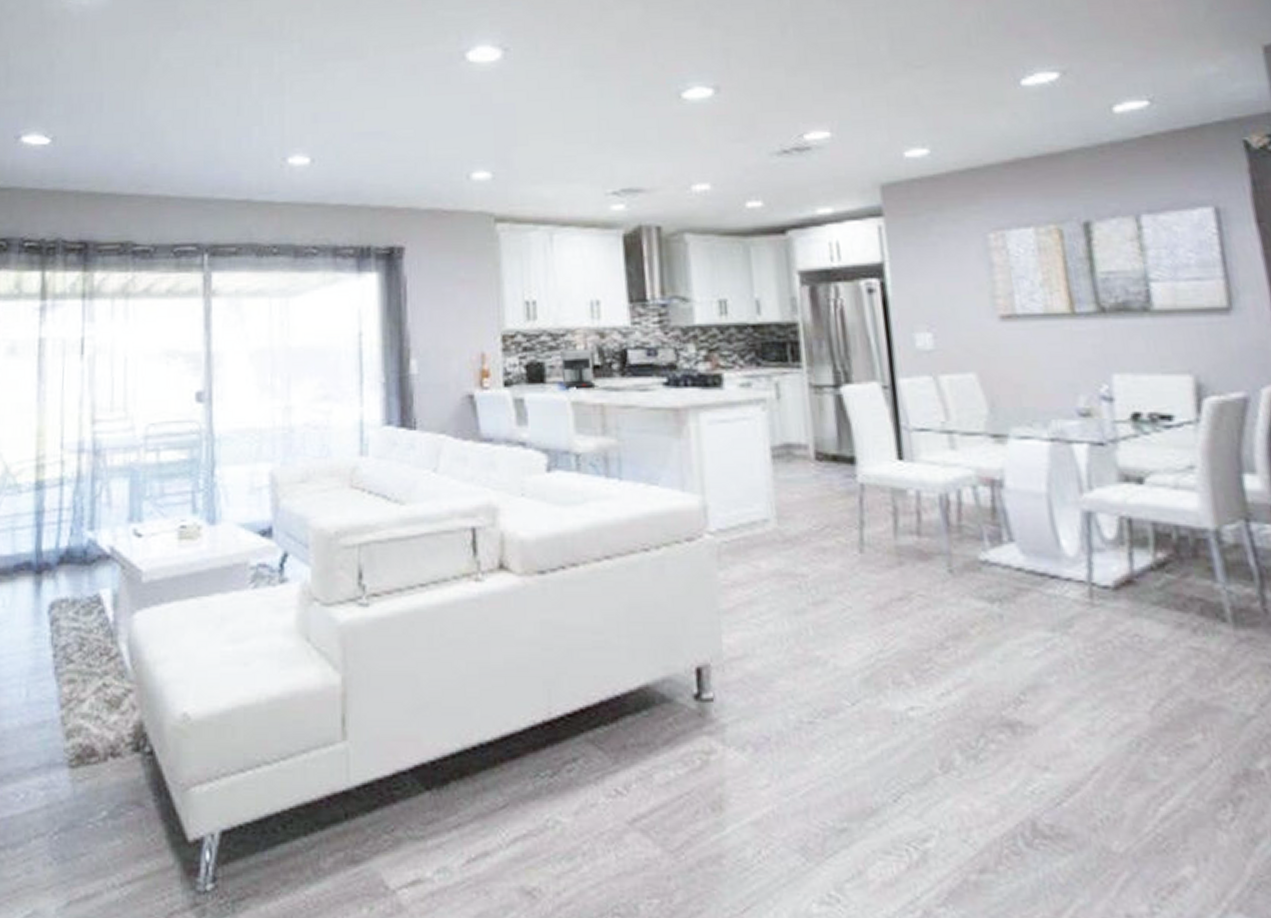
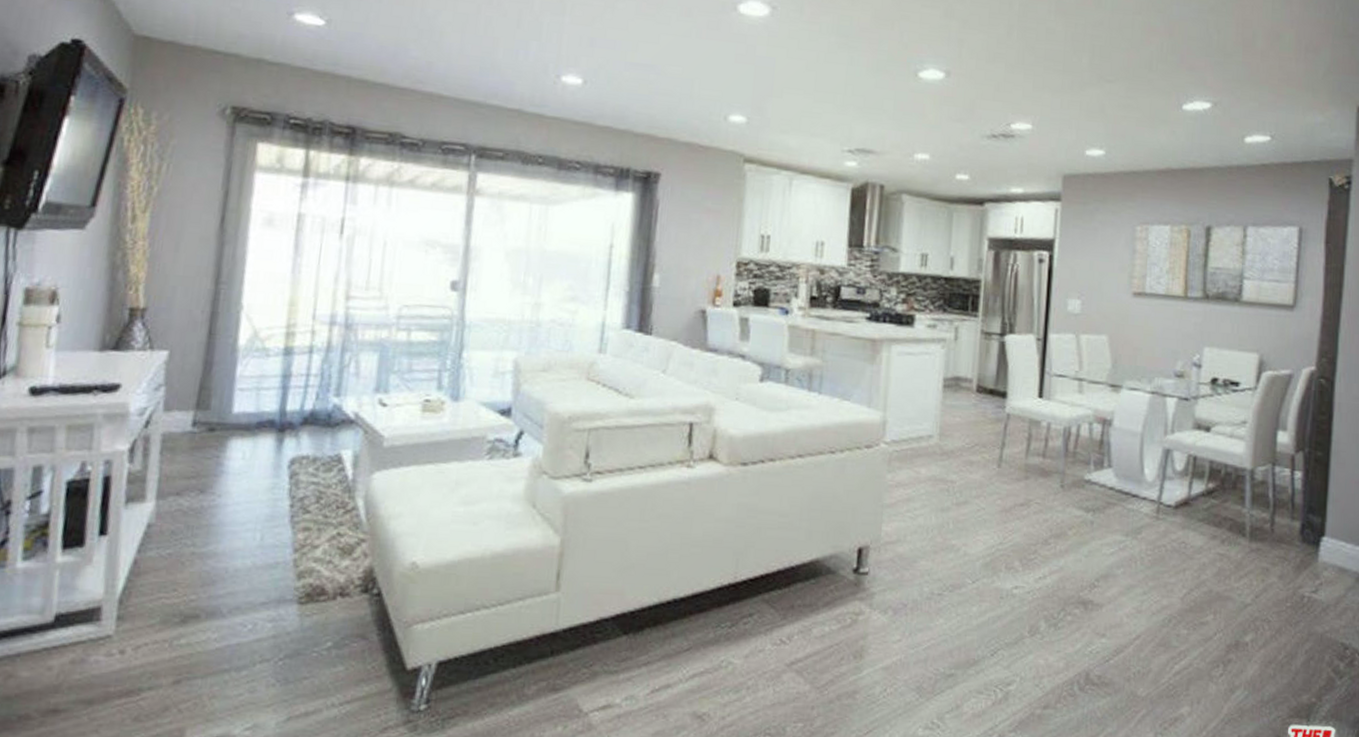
coffee maker: present [560,349,596,389] -> none [783,280,812,315]

